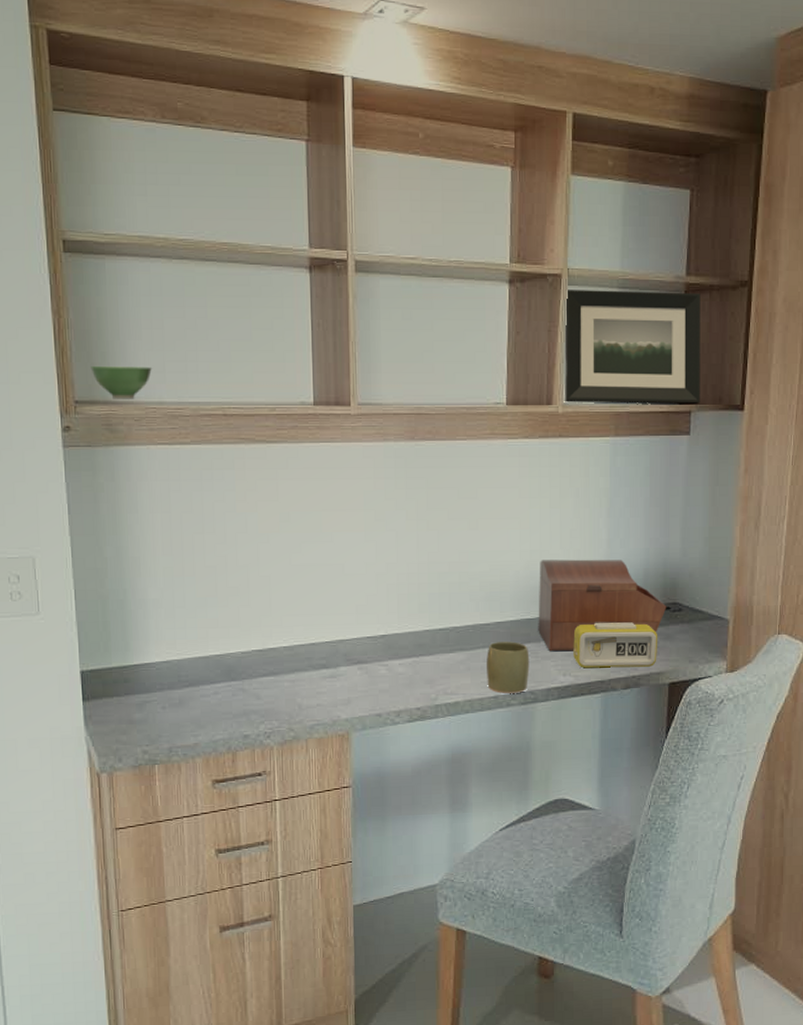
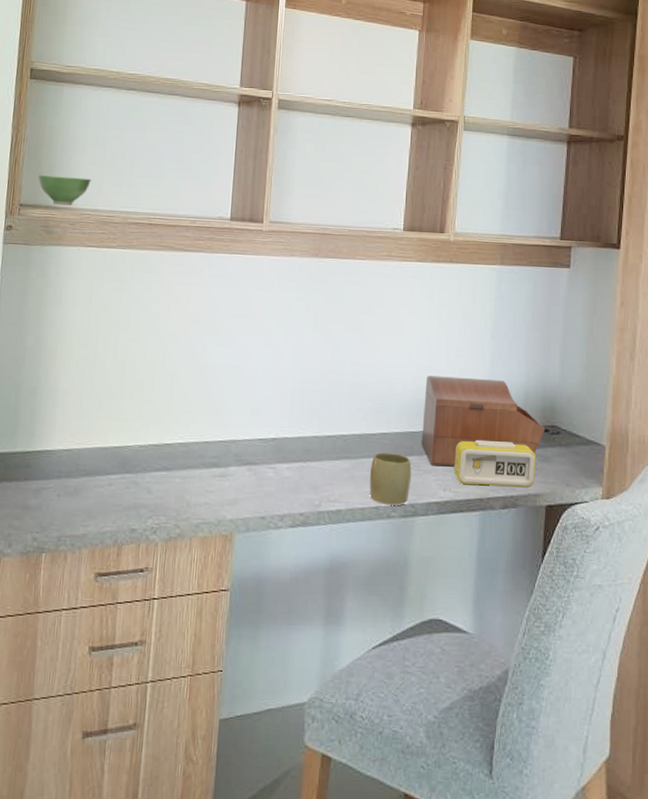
picture frame: present [564,289,701,405] -> none [456,134,581,241]

